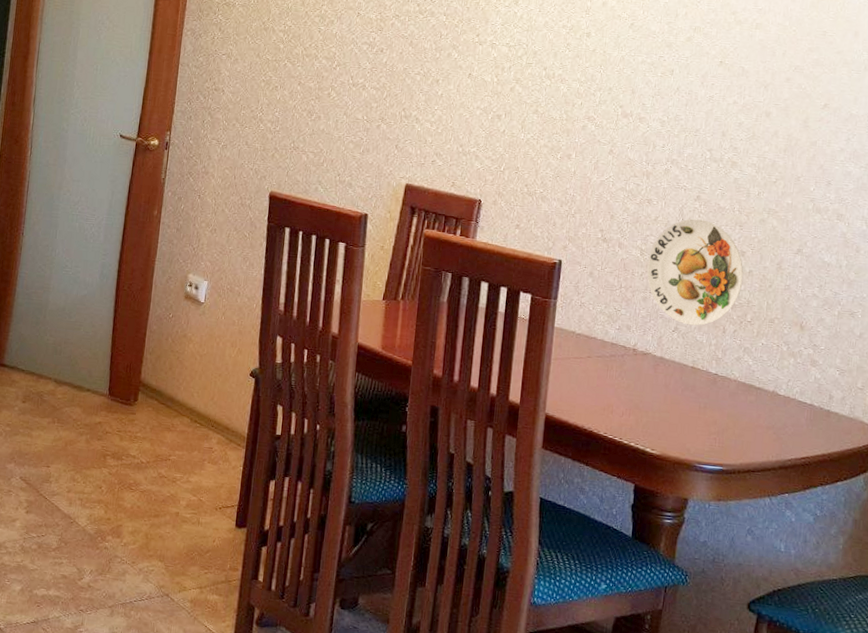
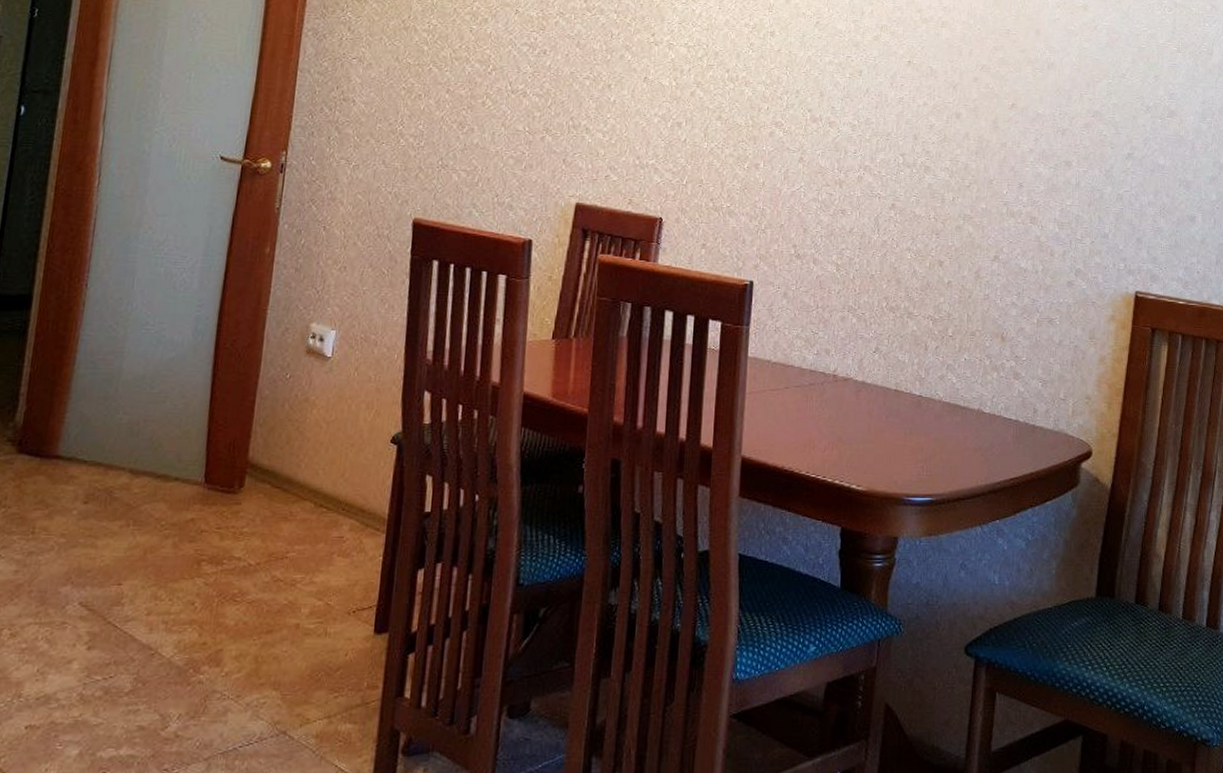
decorative plate: present [646,218,744,326] -> none [844,228,943,345]

